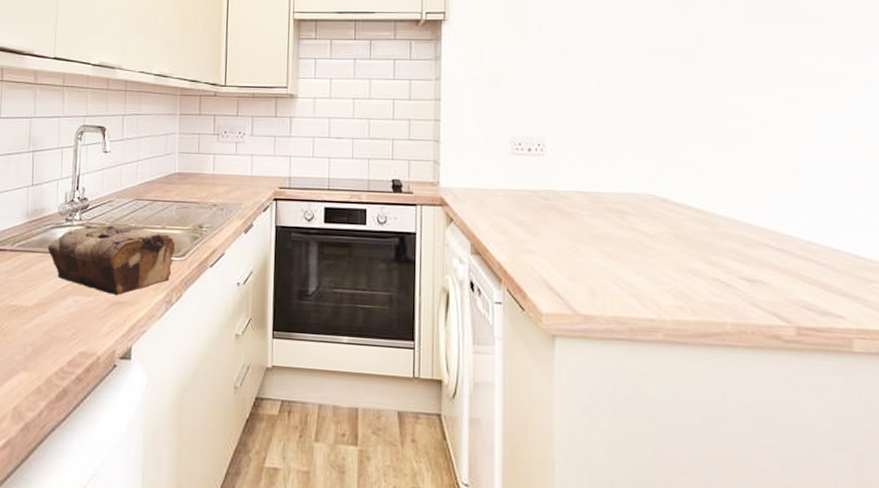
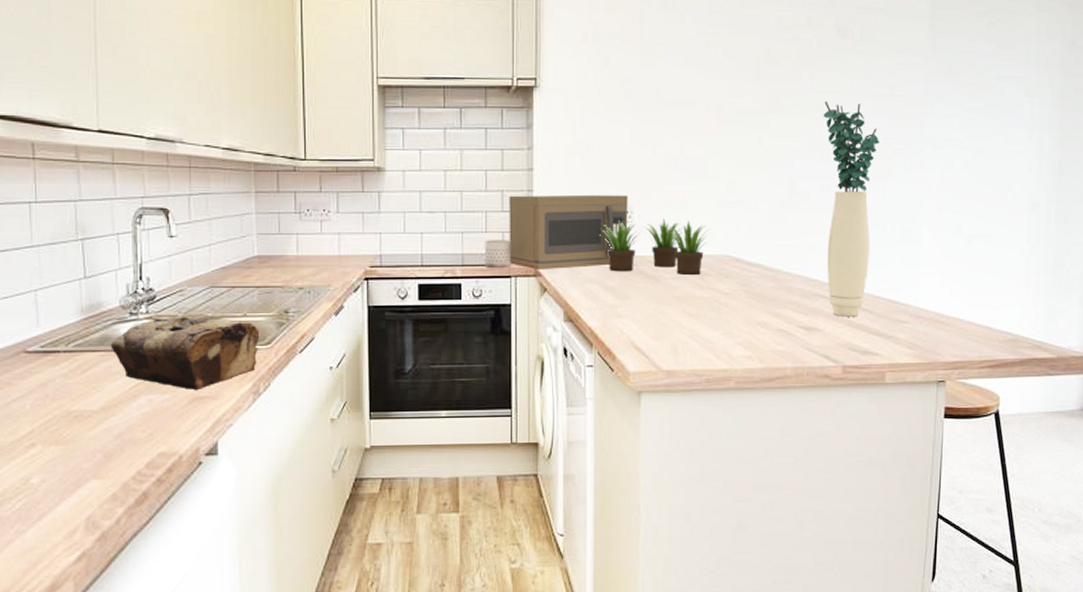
mug: none [390,167,418,197] -> present [484,240,512,269]
microwave: none [415,124,540,200] -> present [509,194,628,270]
plant: none [509,152,629,214] -> present [600,218,708,276]
vase: none [759,35,829,271] -> present [823,101,879,317]

